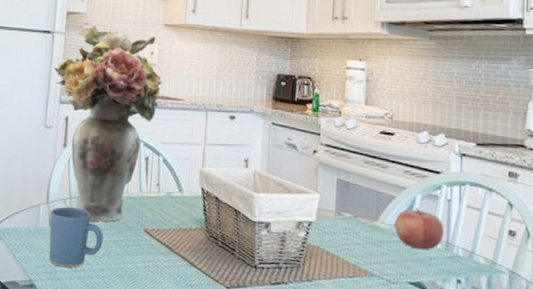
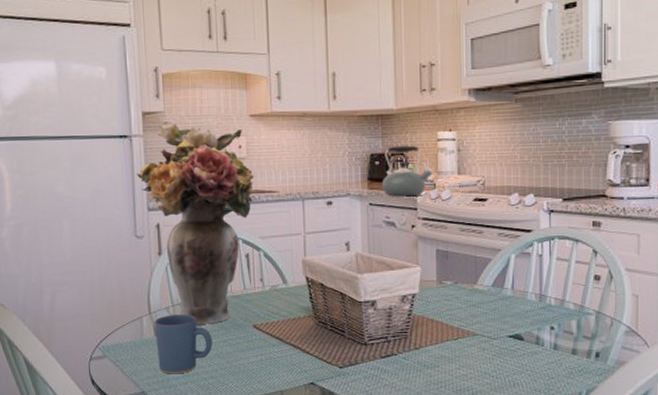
kettle: none [287,69,341,122] -> present [382,145,434,197]
fruit: present [394,207,444,250] -> none [492,266,537,305]

